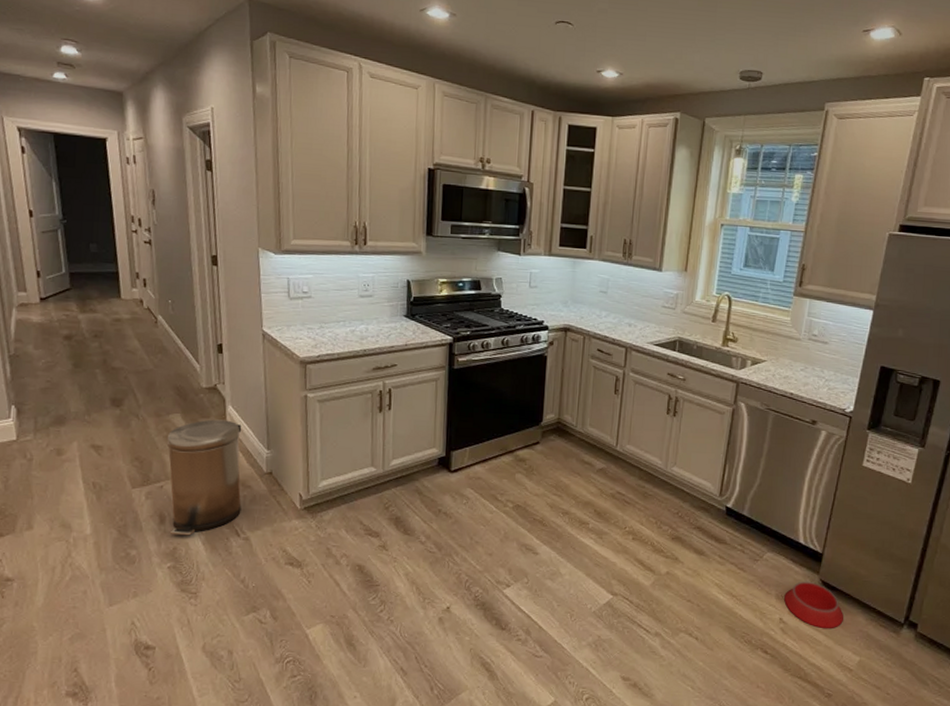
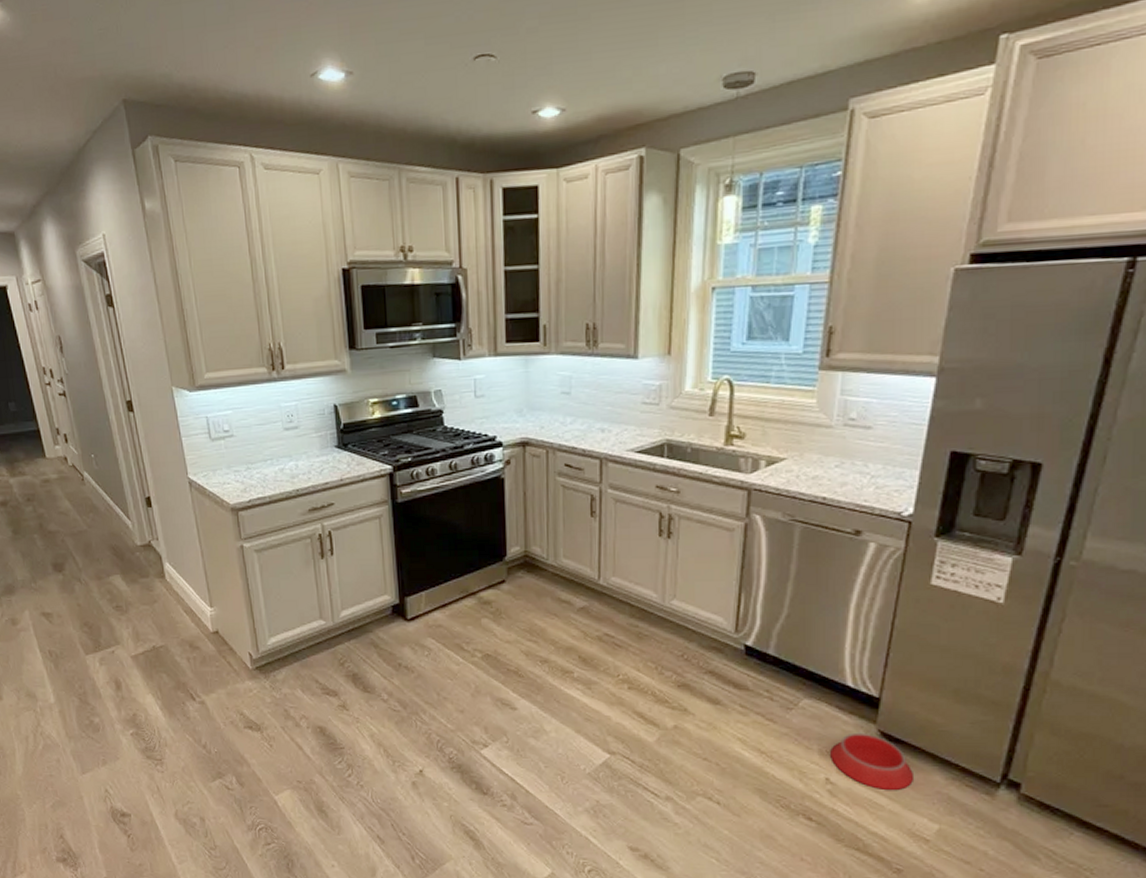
pedal bin: present [167,419,242,536] -> none [110,578,193,701]

